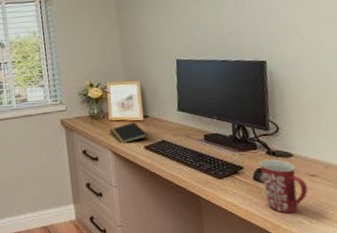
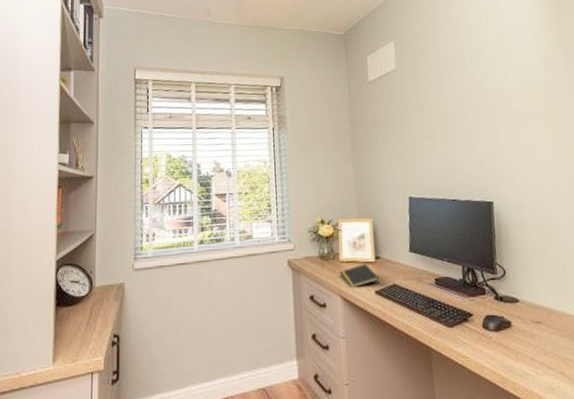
mug: present [259,159,308,214] -> none [487,305,533,365]

